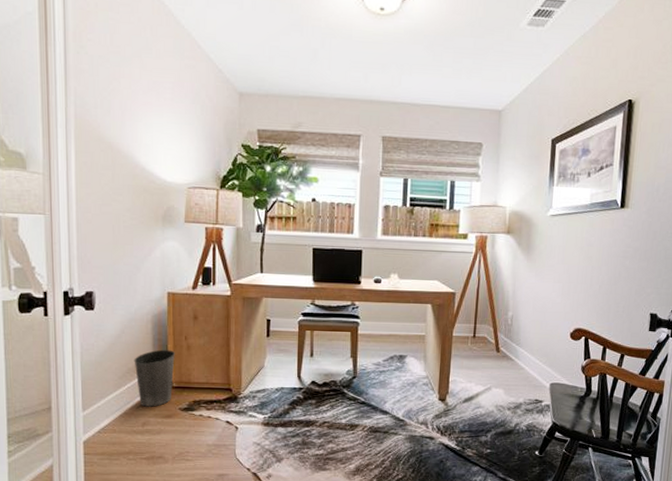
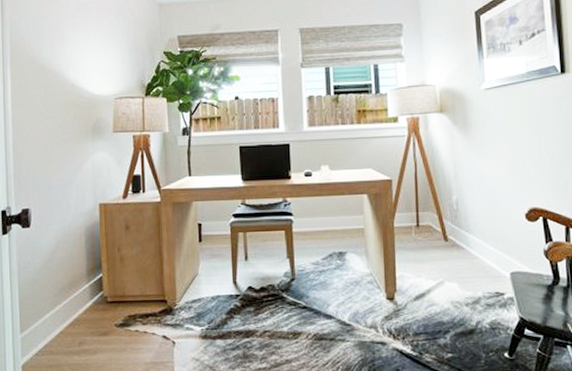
waste basket: present [134,349,175,407] -> none [69,263,109,325]

